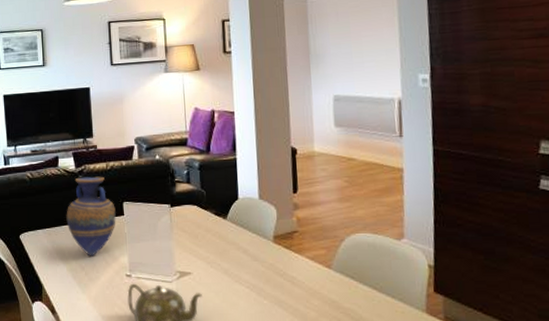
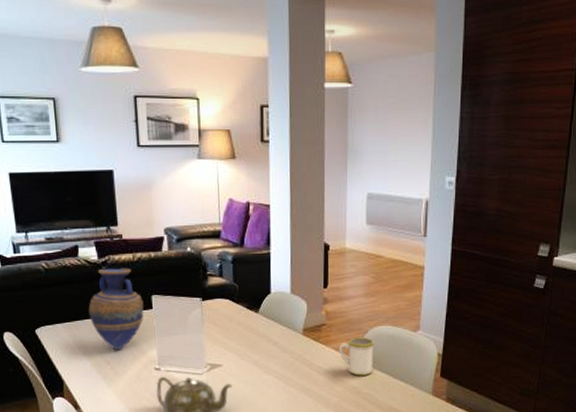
mug: none [314,246,354,288] -> present [339,337,374,376]

